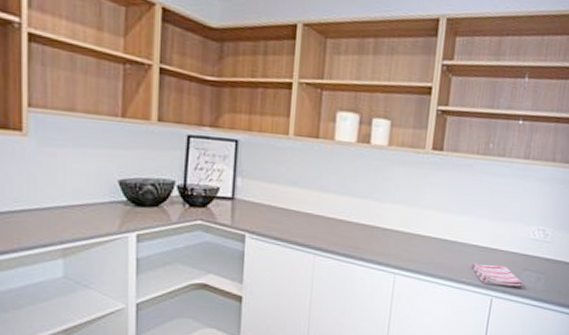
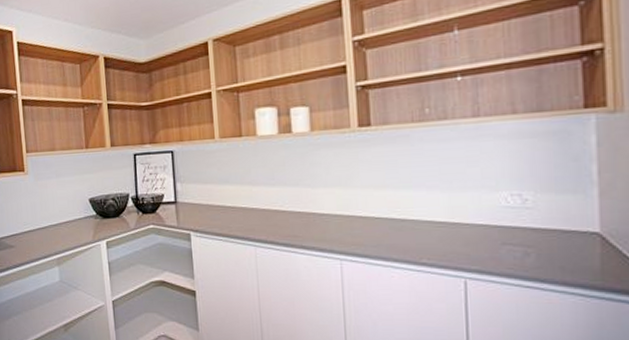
dish towel: present [471,263,524,288] -> none [431,240,506,266]

